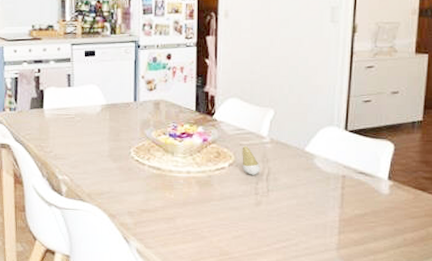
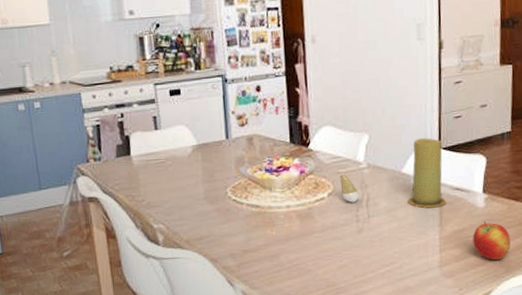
candle: none [309,119,349,188] -> present [407,138,446,208]
apple: none [374,208,414,250] -> present [473,221,510,261]

